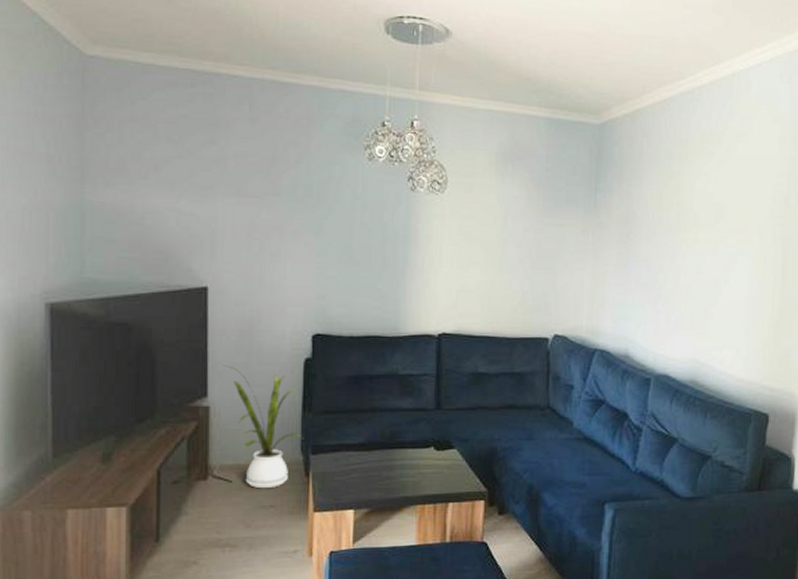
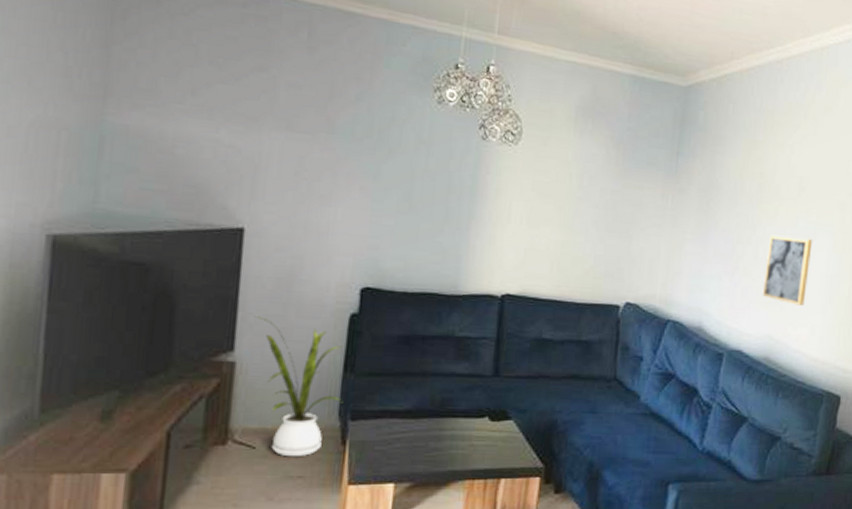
wall art: none [687,261,733,329] -> present [763,234,813,306]

